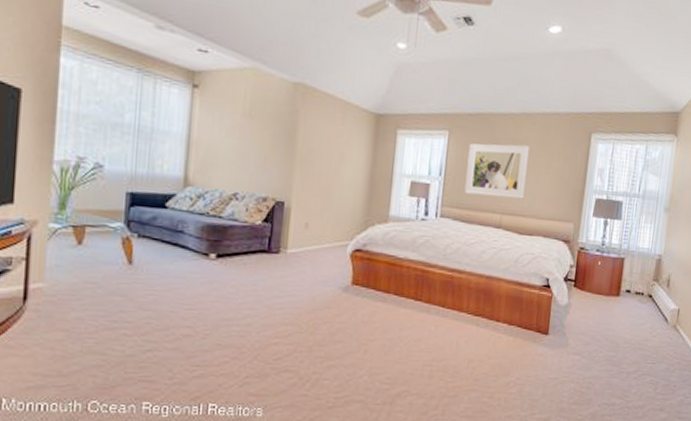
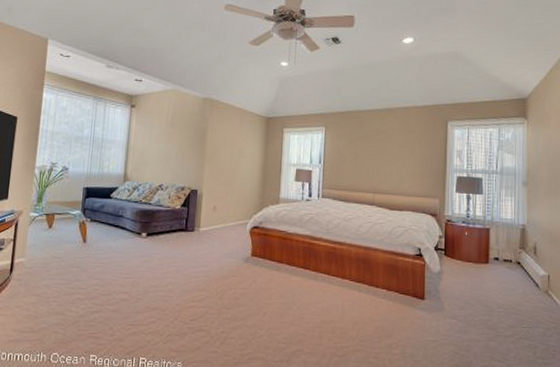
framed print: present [464,143,531,199] -> none [341,134,395,180]

